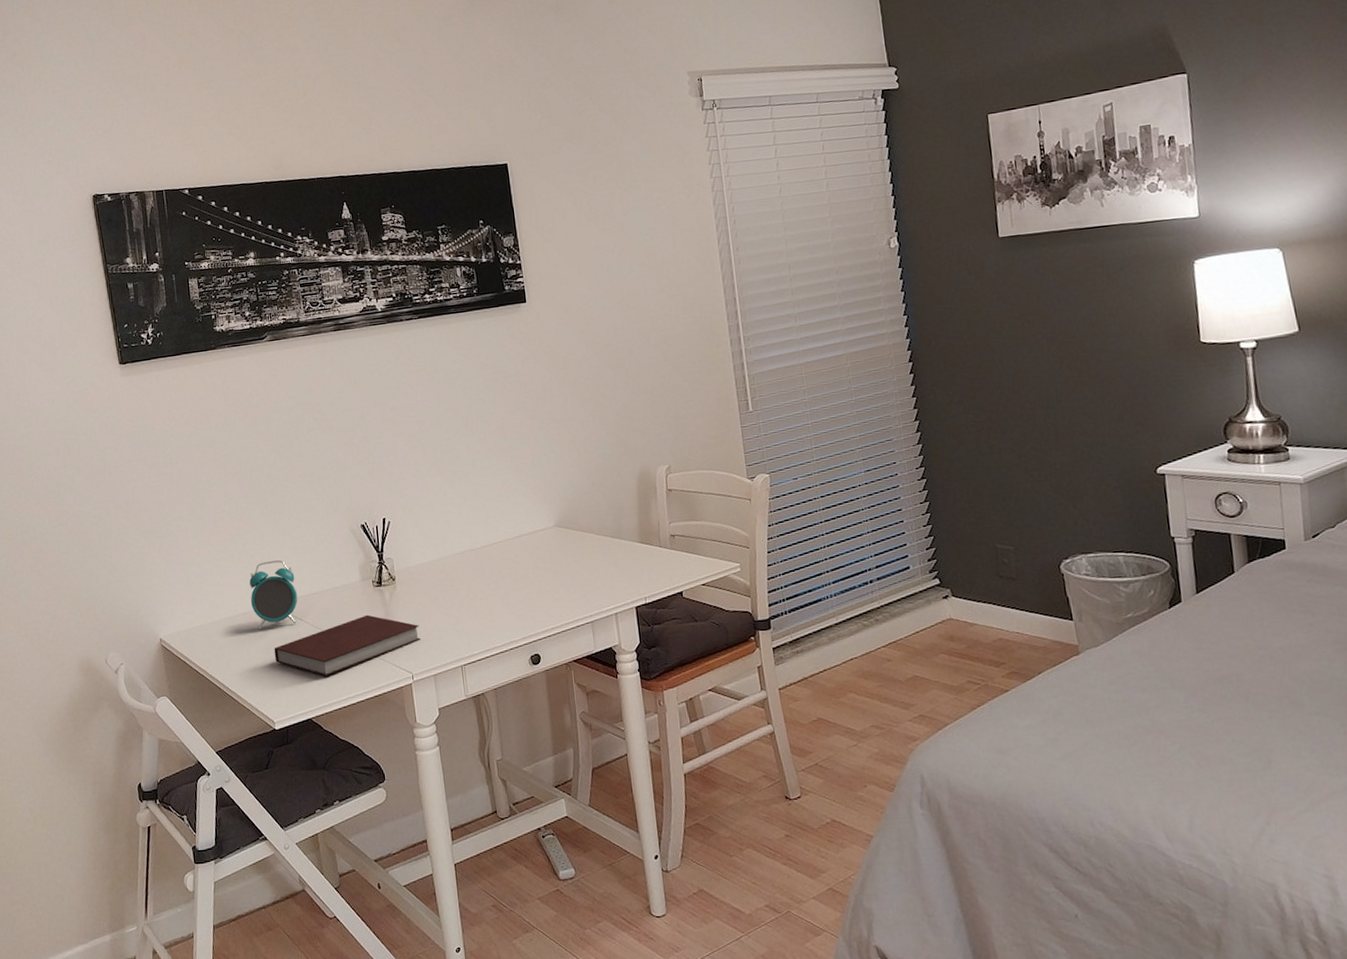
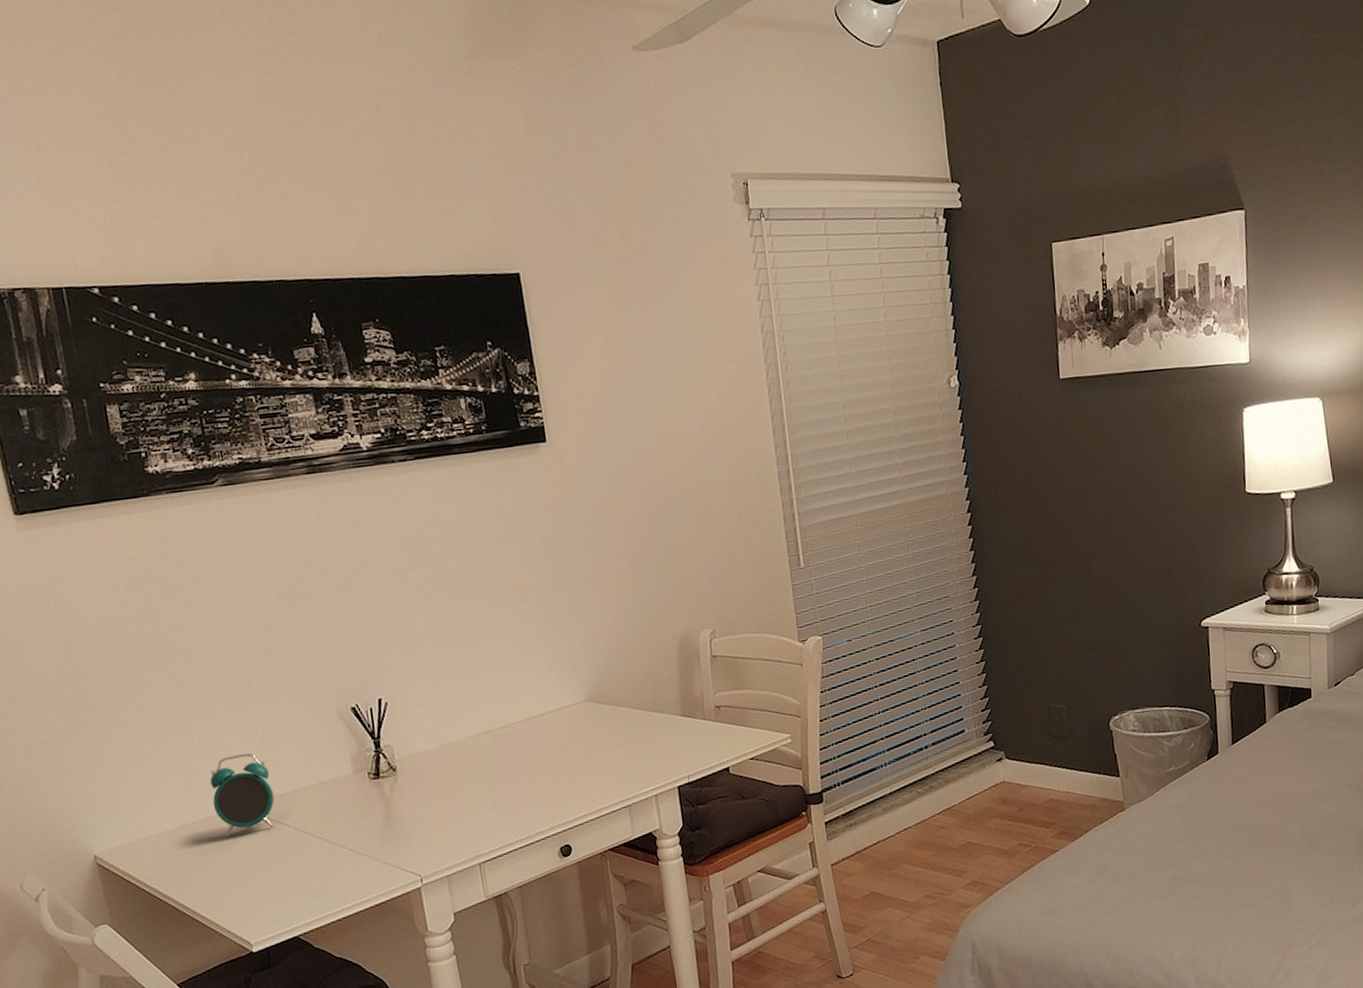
notebook: present [274,614,421,676] -> none [246,812,431,887]

